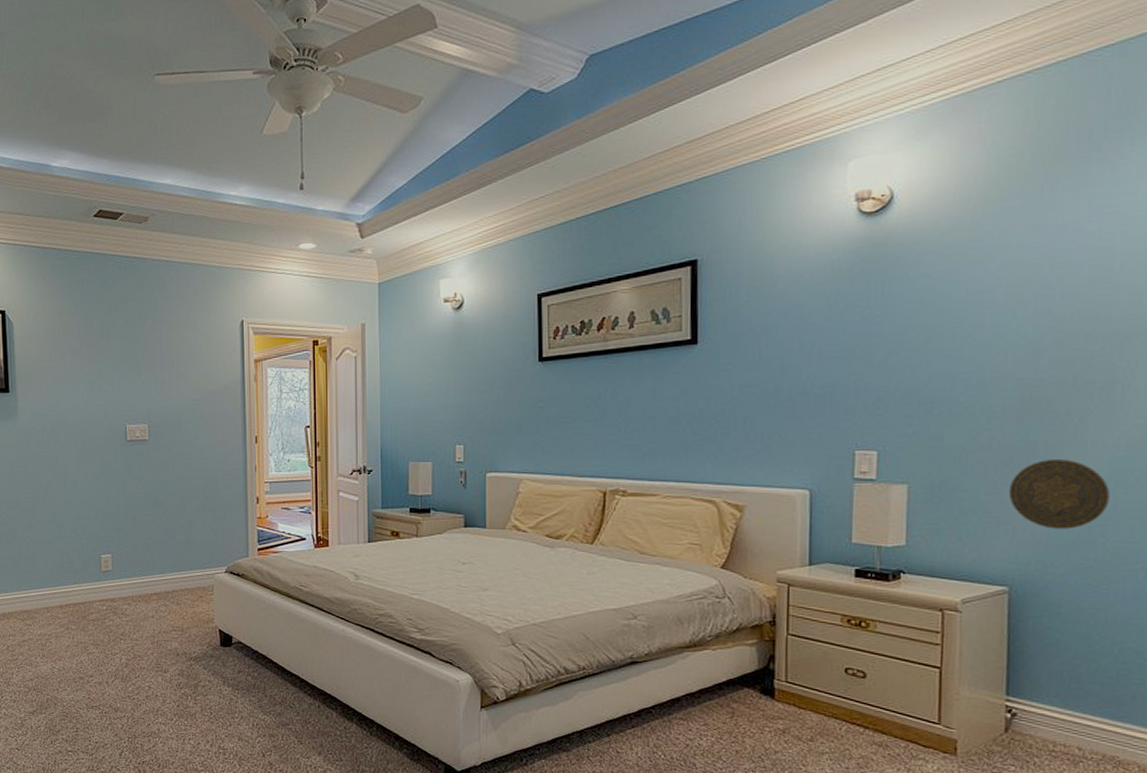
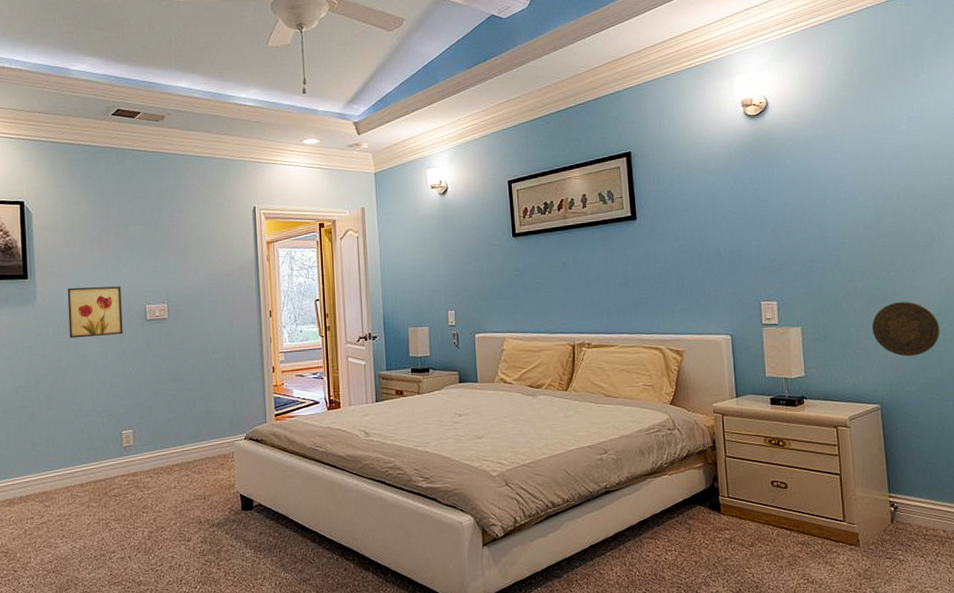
wall art: none [47,403,103,456] -> present [67,286,123,339]

